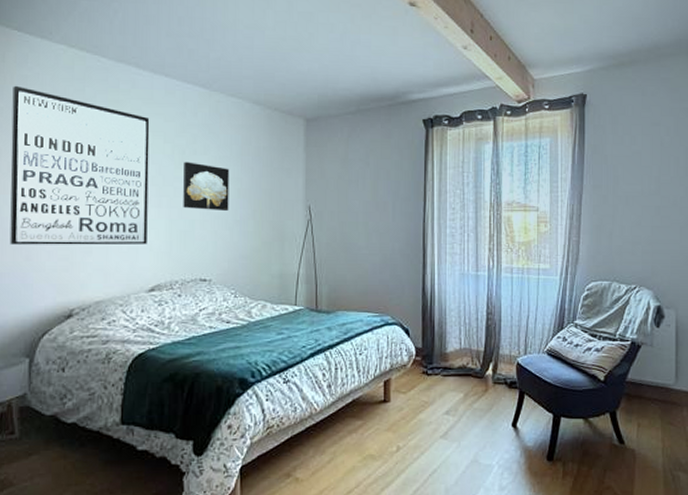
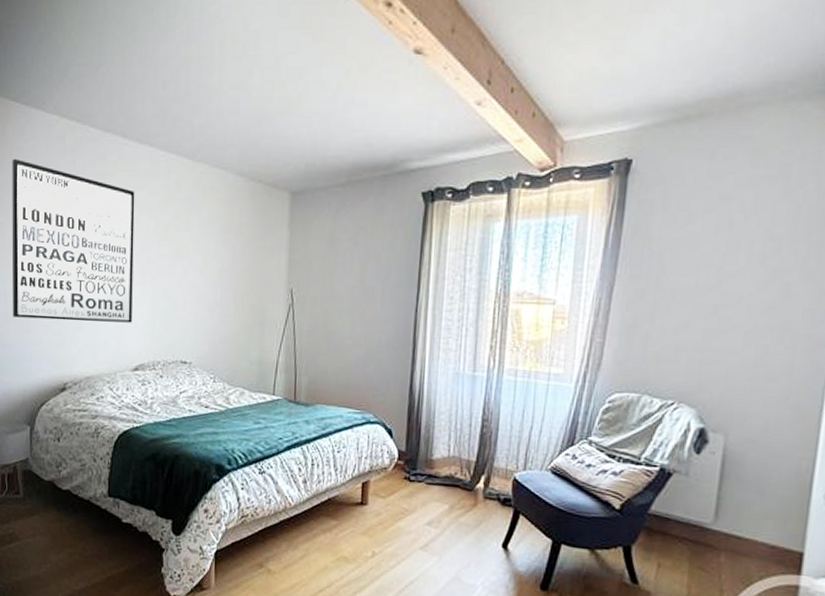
wall art: present [183,161,230,210] -> none [166,238,211,291]

